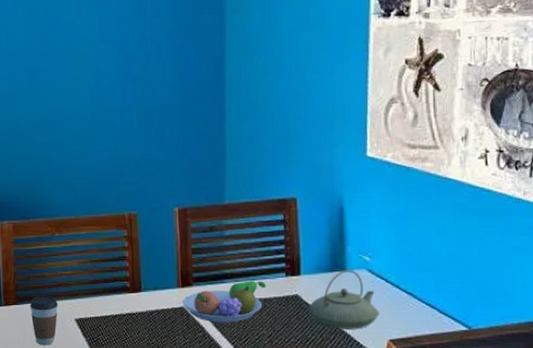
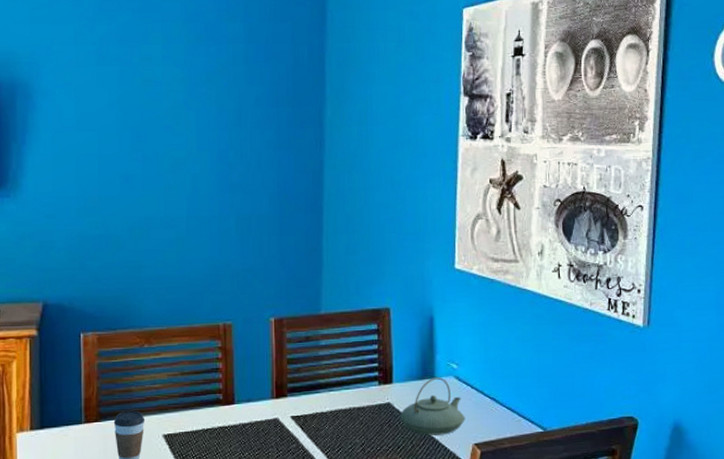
fruit bowl: present [182,281,267,323] -> none [276,390,360,433]

